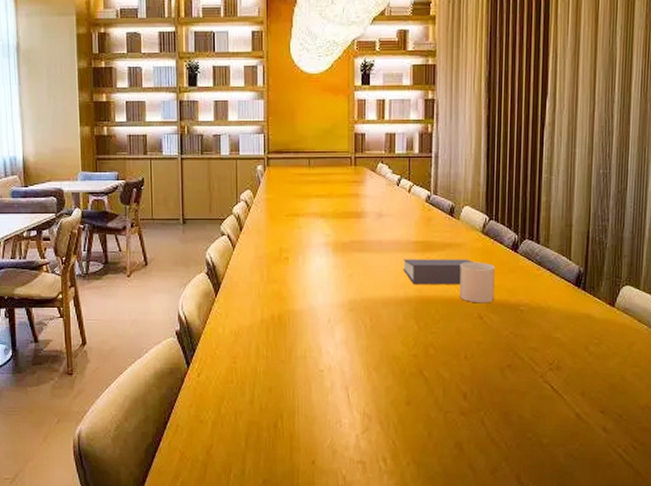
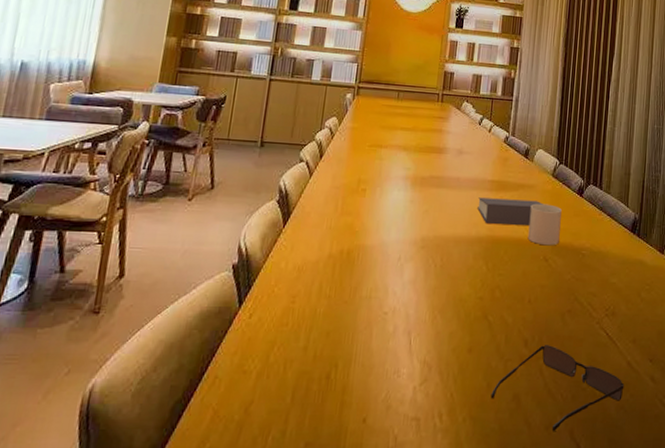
eyeglasses: none [432,398,573,475] -> present [491,345,624,431]

